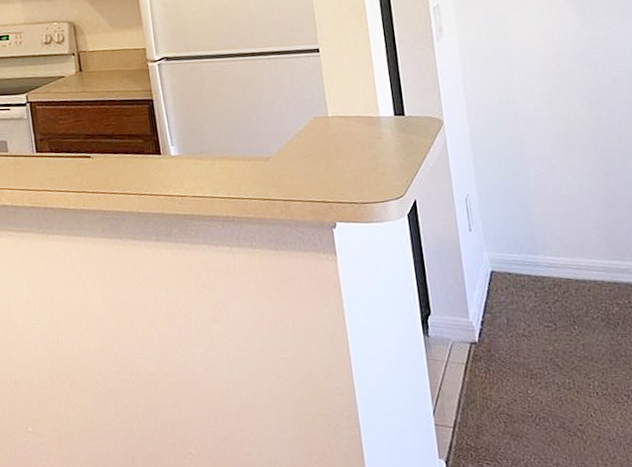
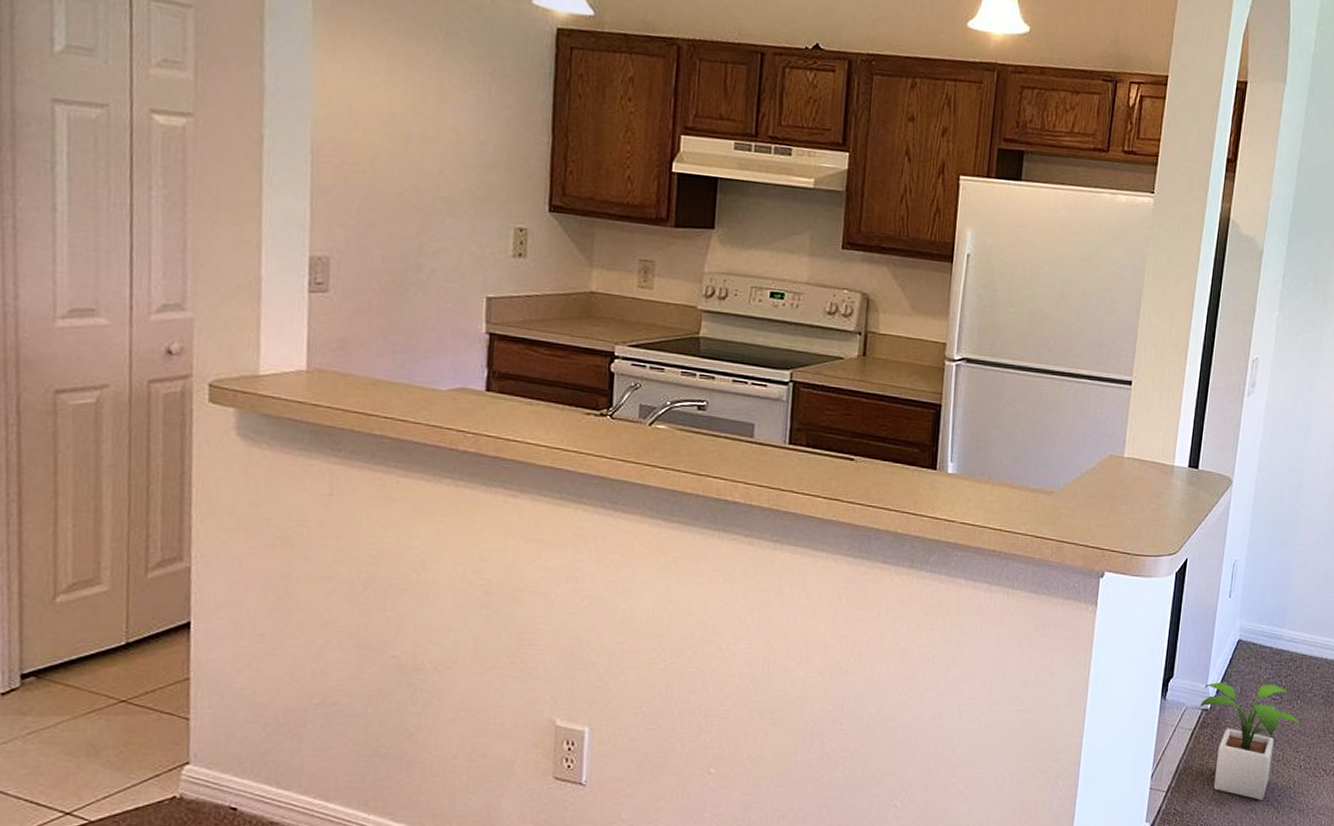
potted plant: none [466,311,584,431] -> present [1200,682,1300,800]

